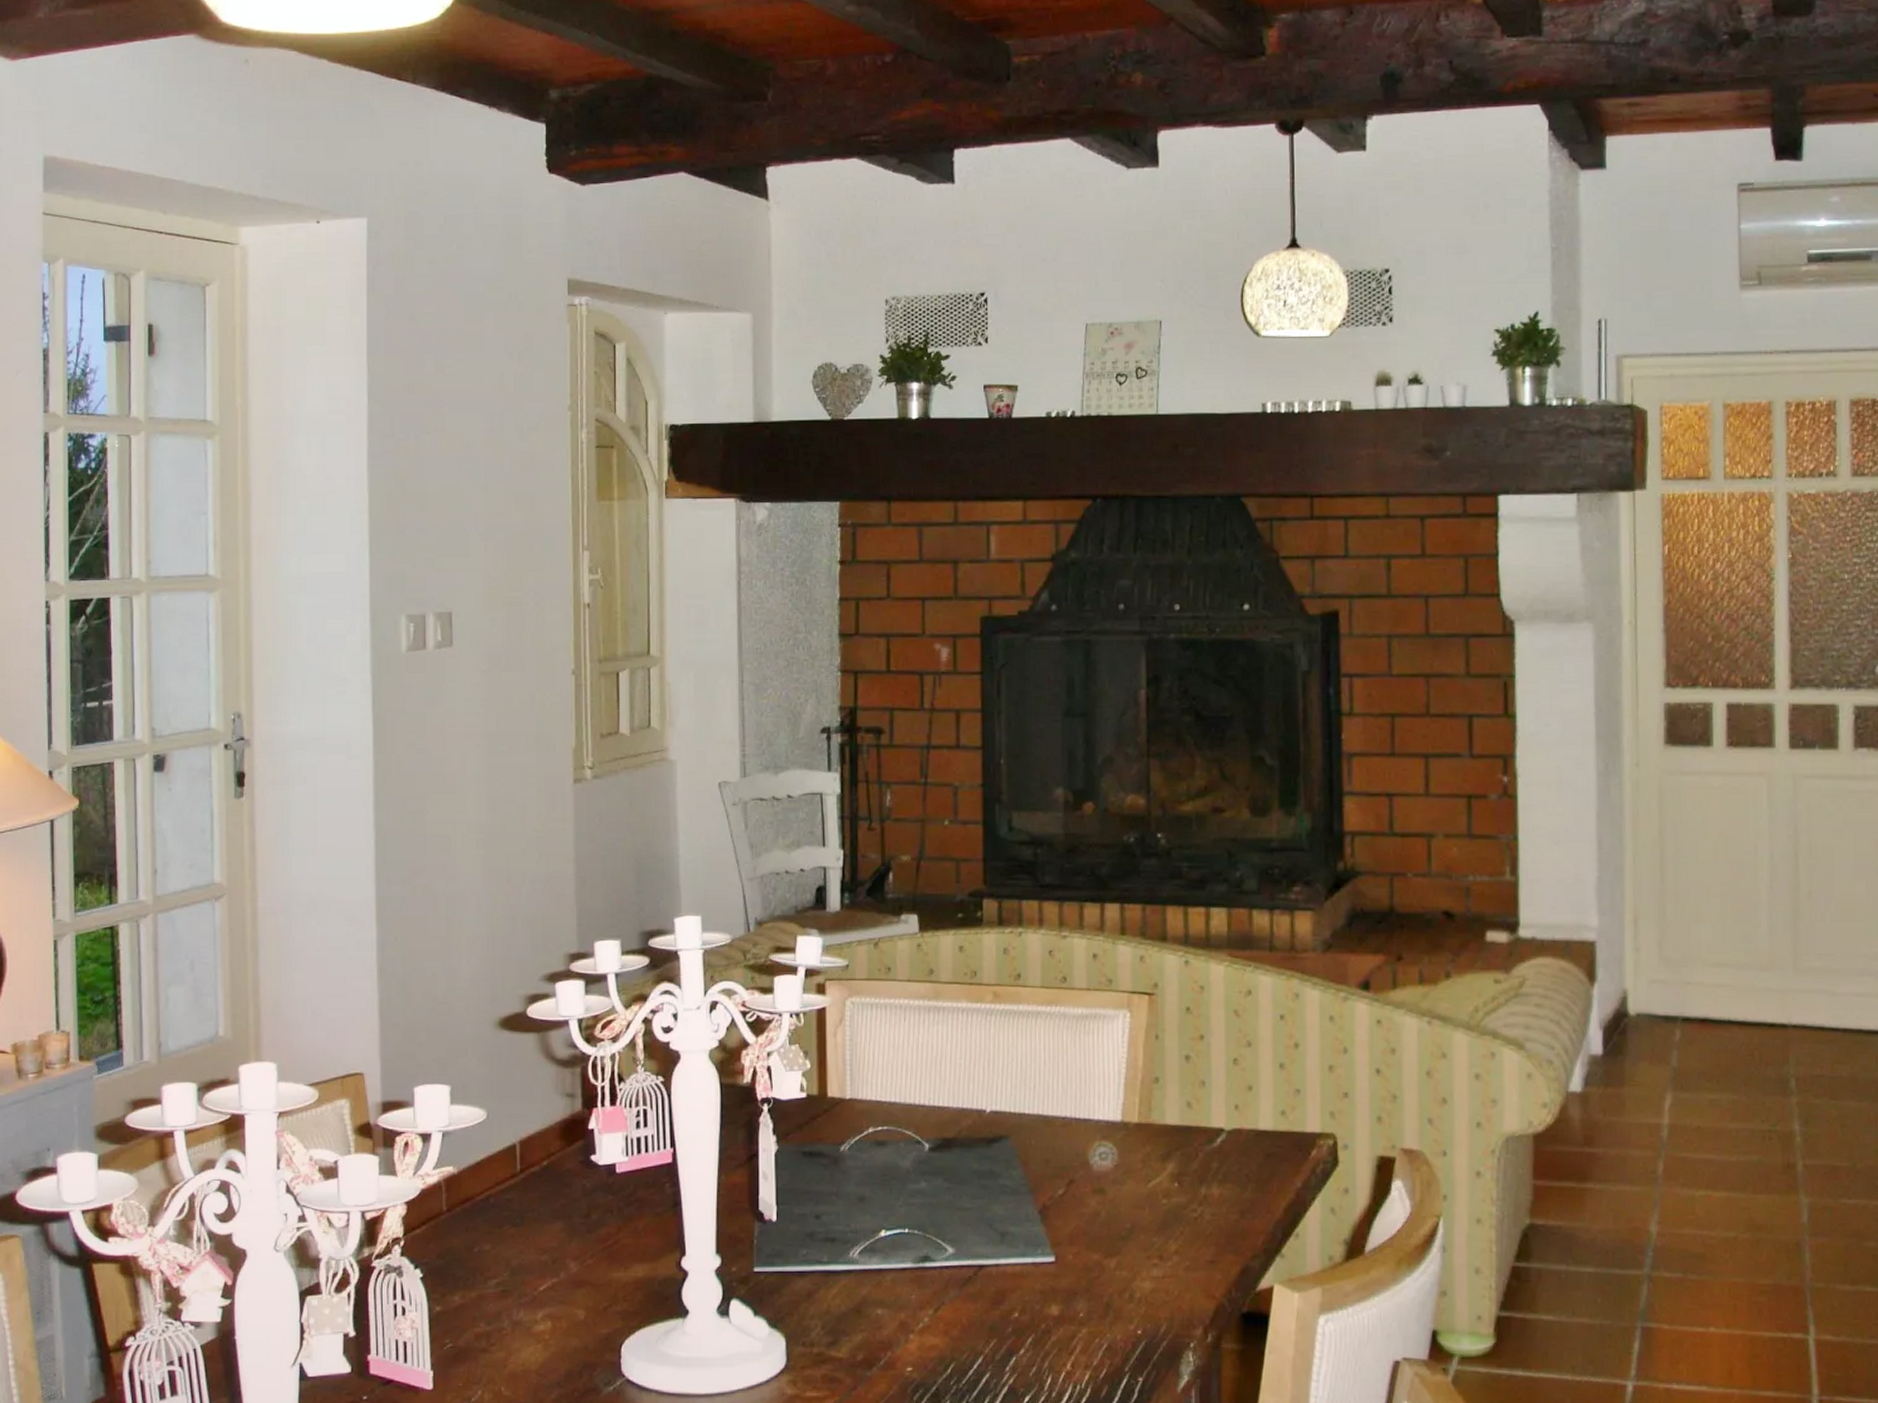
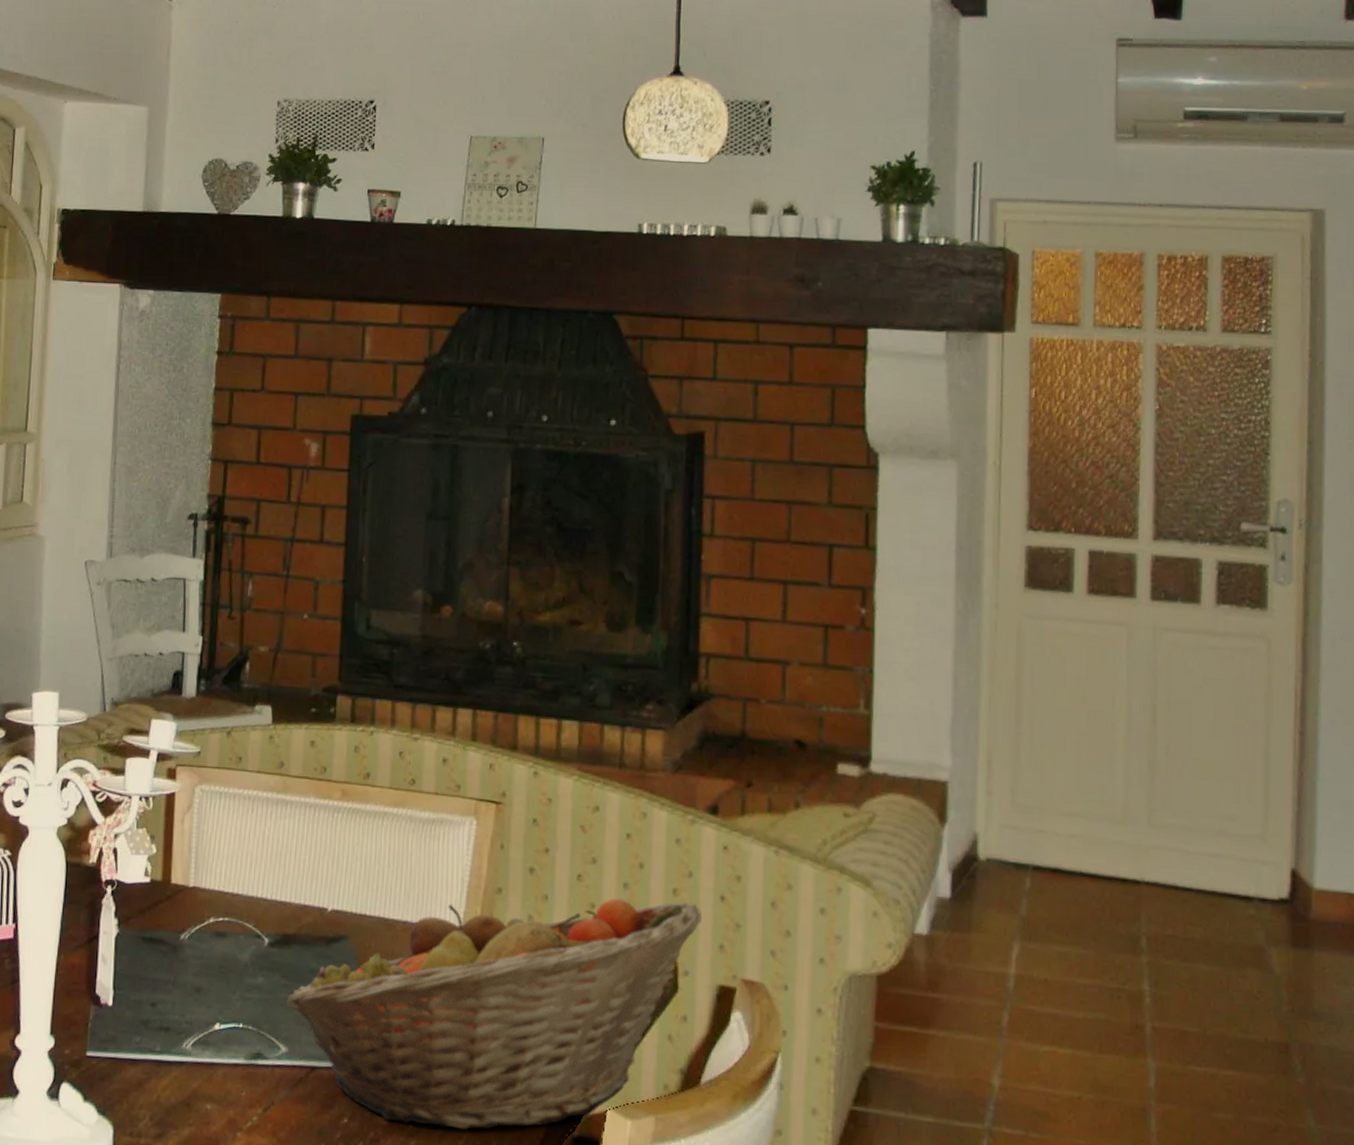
fruit basket: none [950,1078,1358,1315] -> present [285,898,702,1131]

